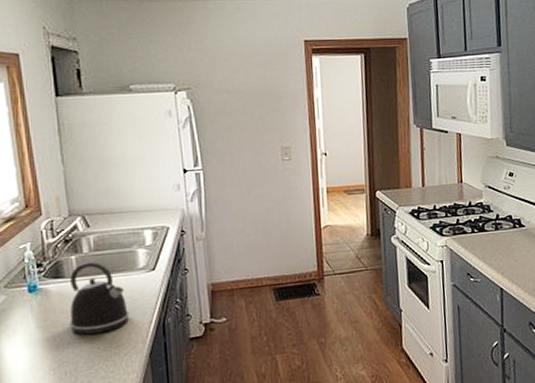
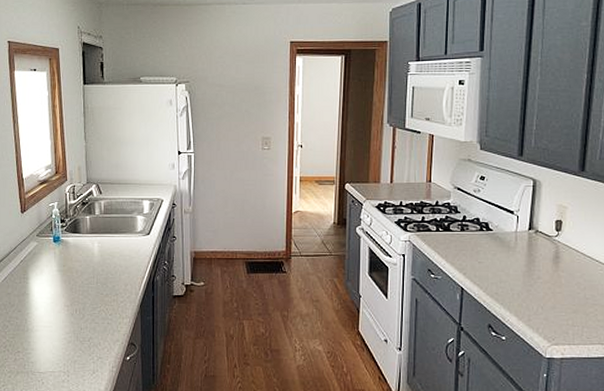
kettle: present [69,262,130,335] -> none [82,223,127,282]

